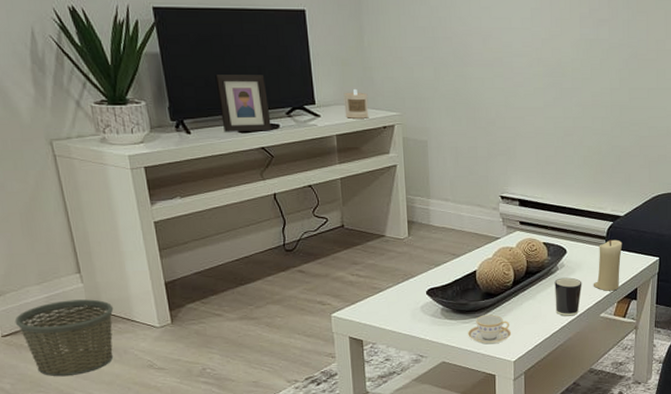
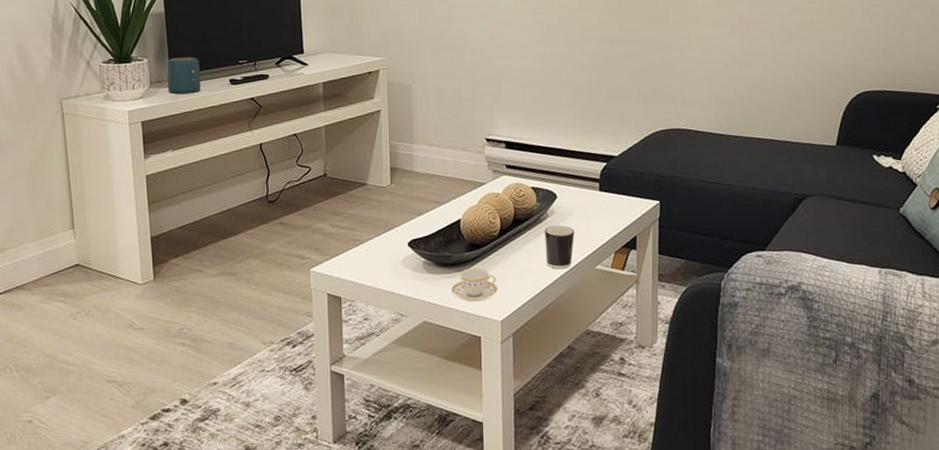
basket: present [15,299,114,376] -> none [10,255,101,336]
speaker: none [166,102,207,141] -> present [166,57,201,95]
picture frame: present [215,75,272,133] -> none [212,28,261,85]
candle: present [343,89,369,118] -> none [331,37,355,66]
candle: present [594,239,623,291] -> none [588,182,618,240]

